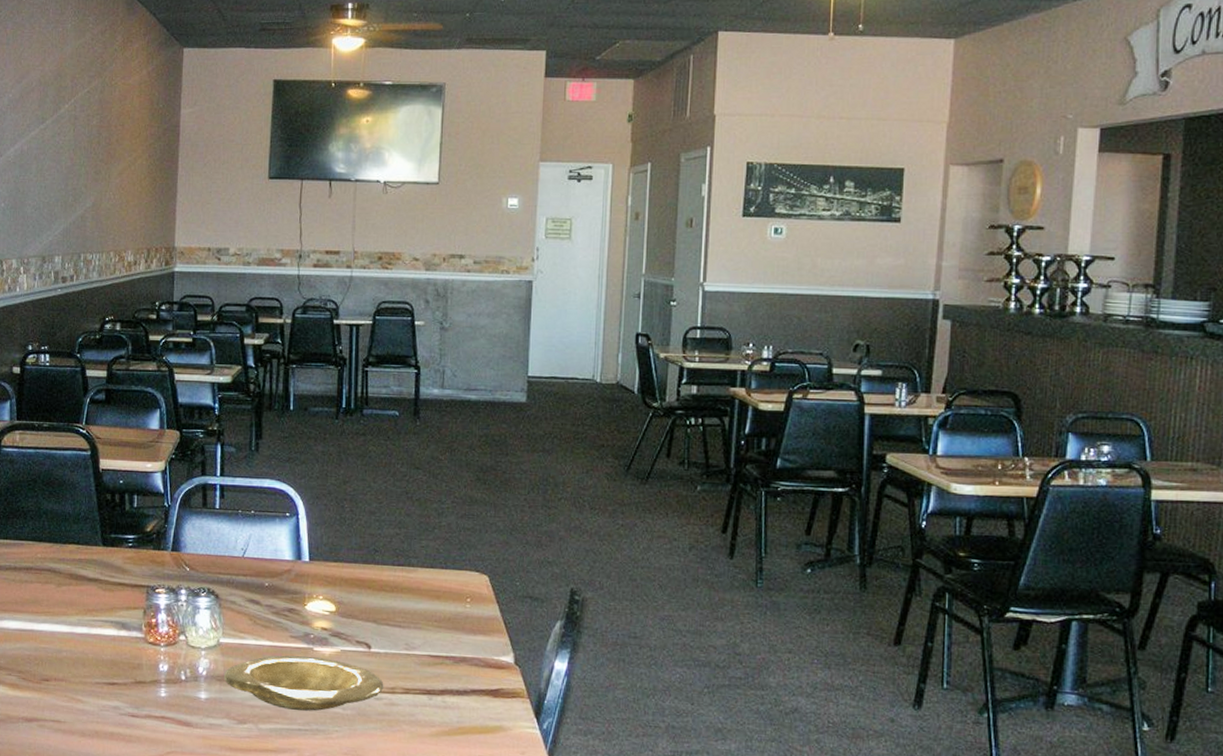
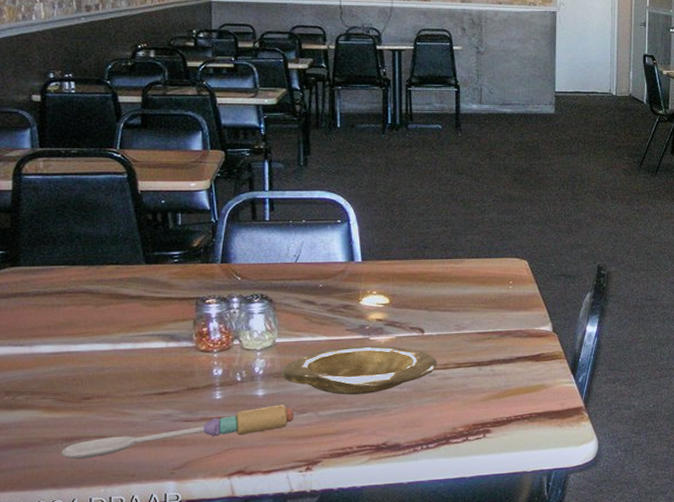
spoon: none [22,710,235,743] -> present [61,404,294,460]

